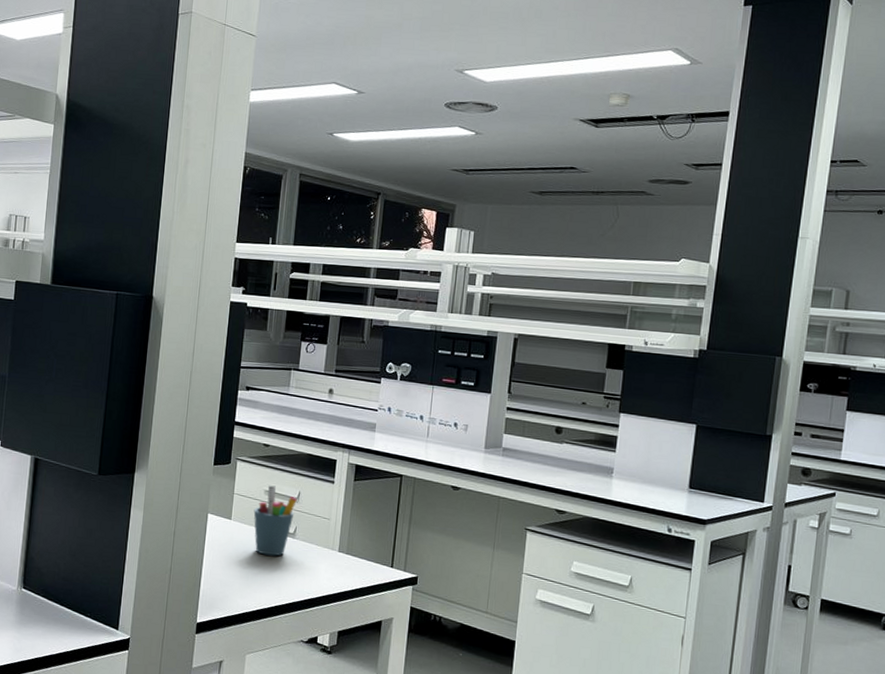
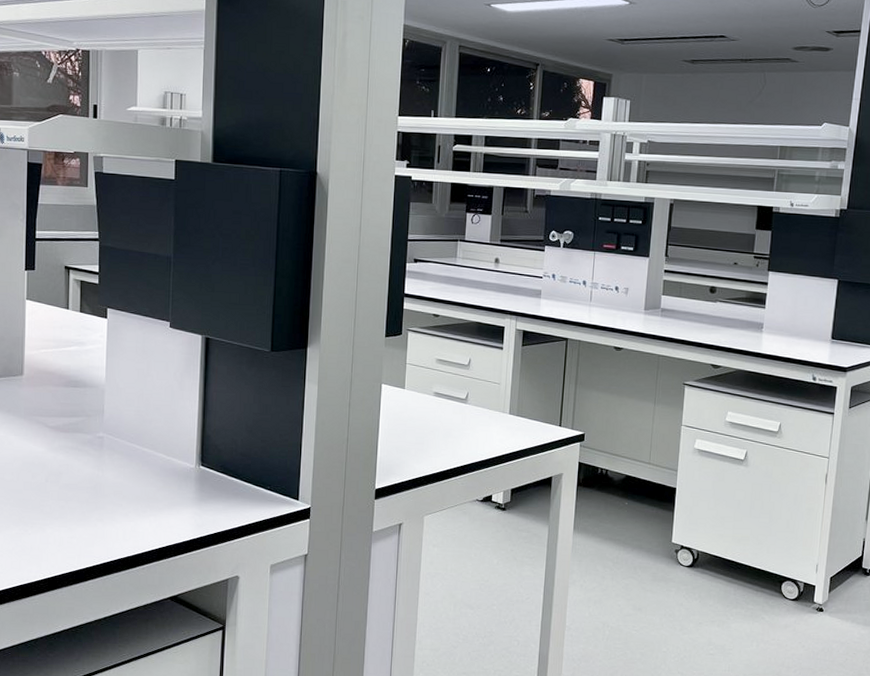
pen holder: present [253,485,297,556] -> none [426,354,468,422]

